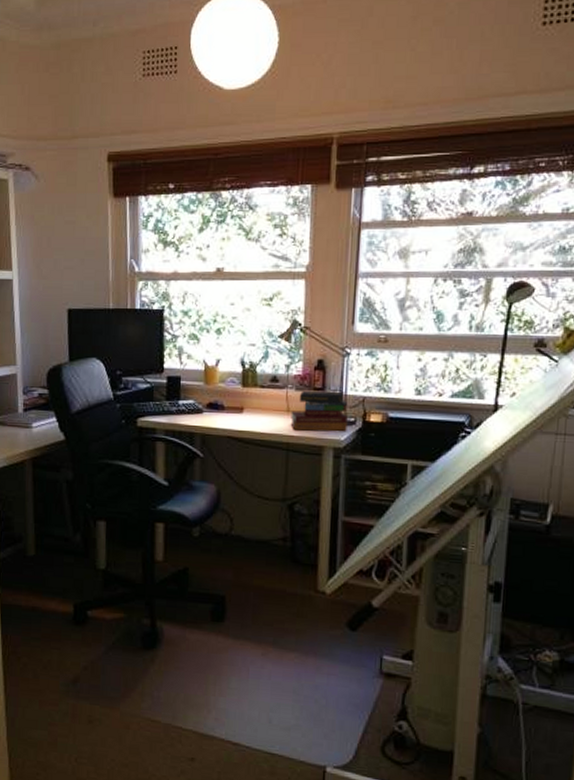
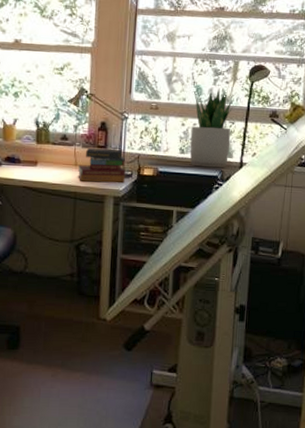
planter: none [428,313,484,412] -> present [190,88,233,168]

